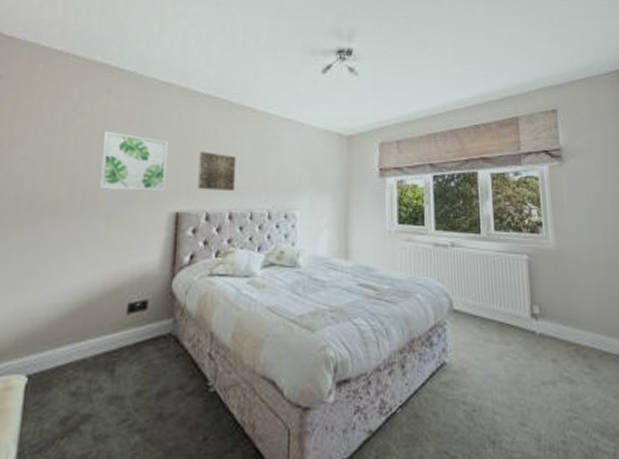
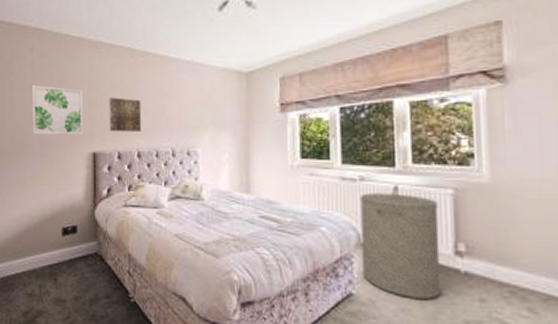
laundry hamper: none [450,251,522,363] -> present [359,185,441,299]

